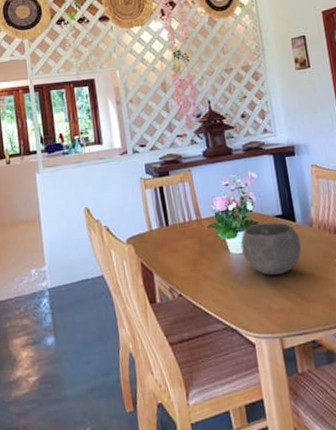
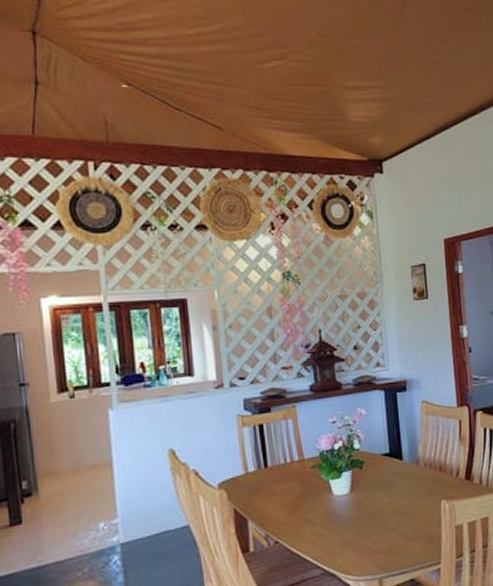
bowl: present [240,222,302,275] -> none [345,460,407,516]

